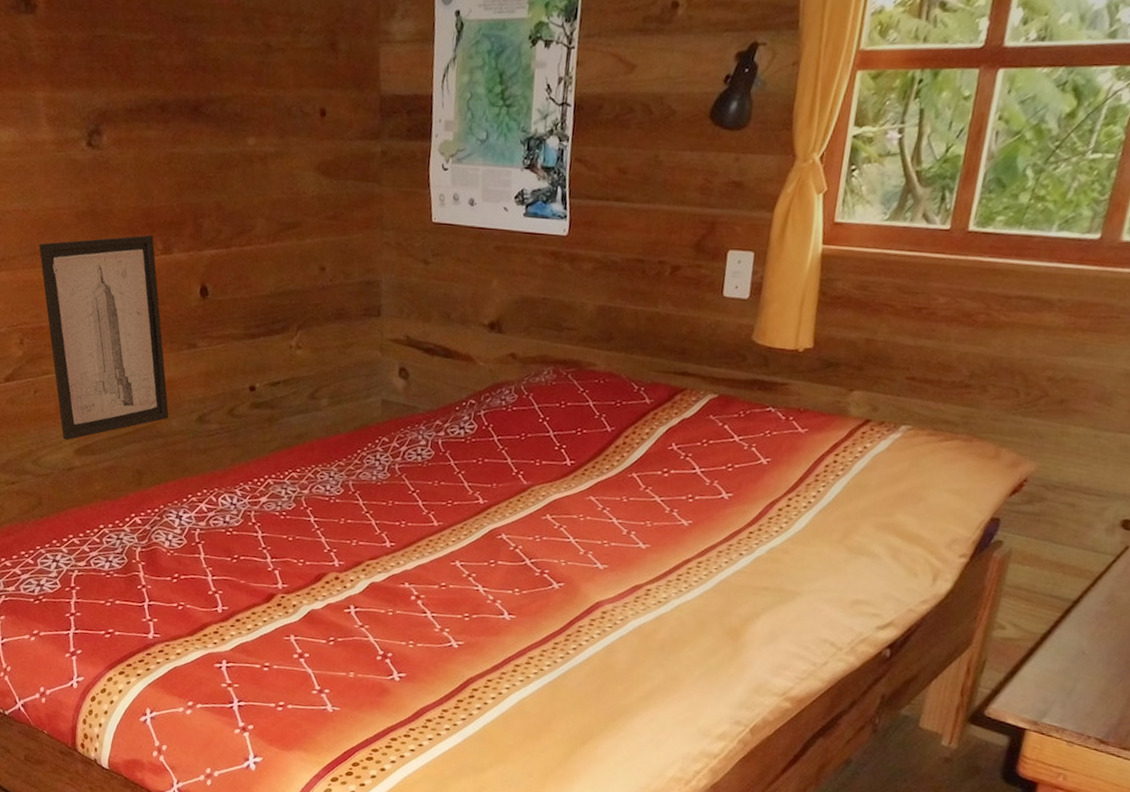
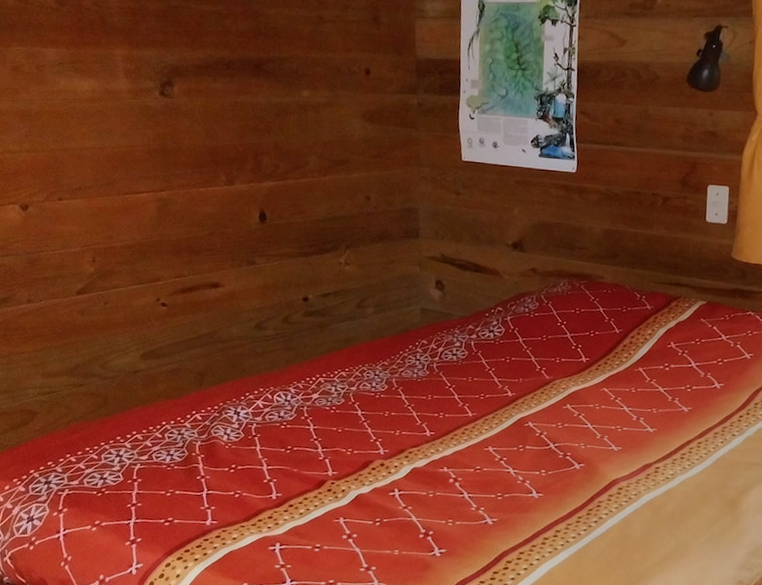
wall art: present [38,235,169,440] -> none [113,169,229,346]

